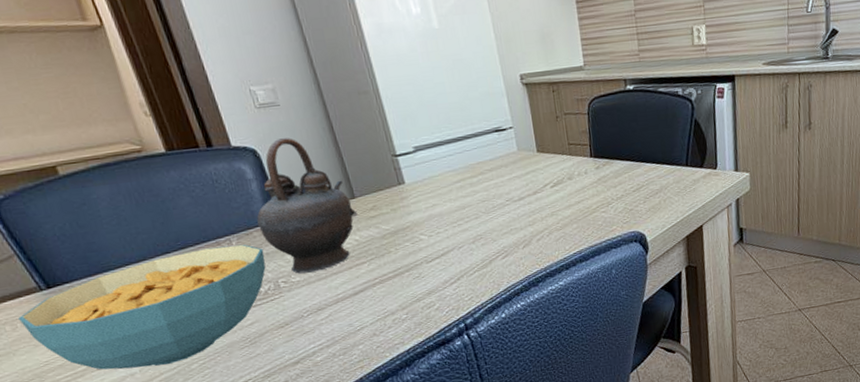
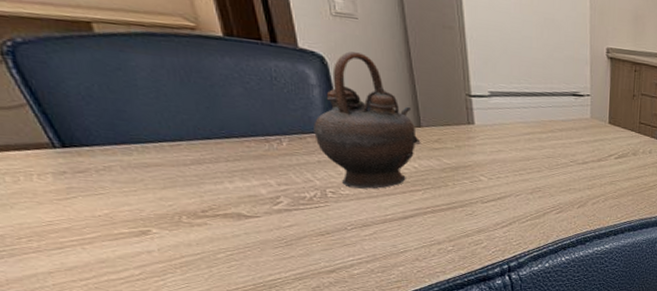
cereal bowl: present [18,244,266,370] -> none [22,142,316,250]

